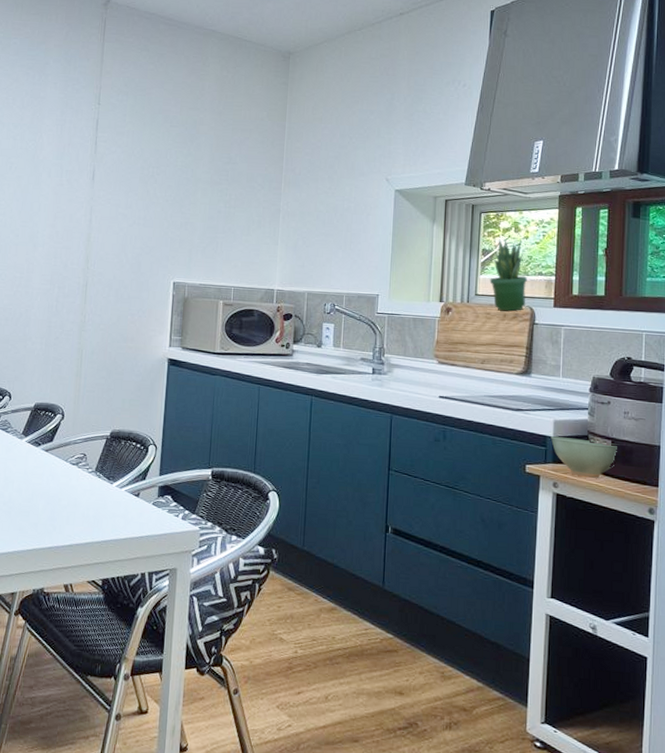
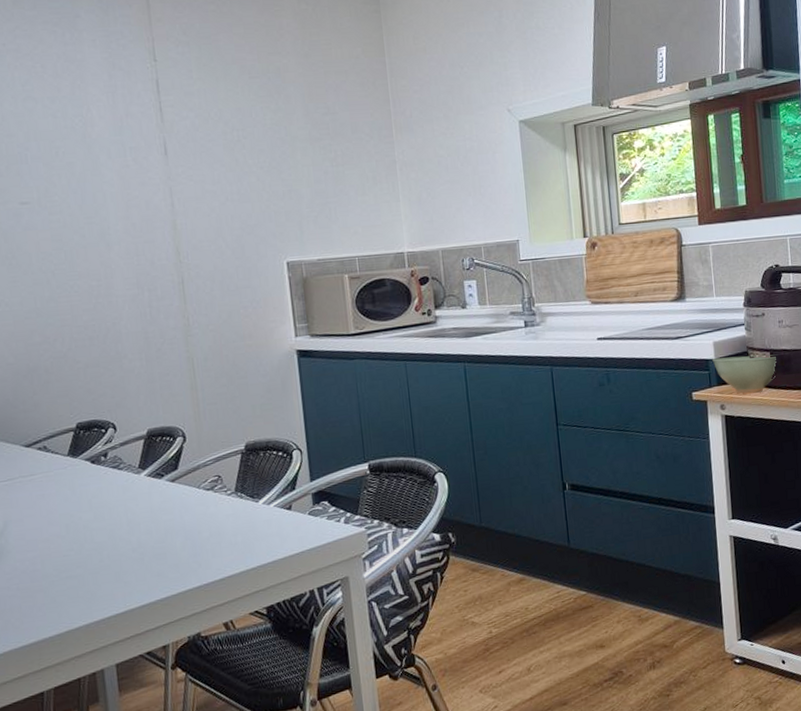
planter: present [489,238,527,311] -> none [631,156,671,238]

